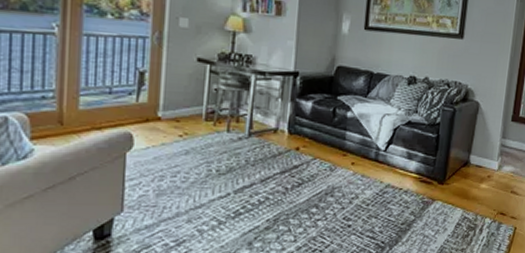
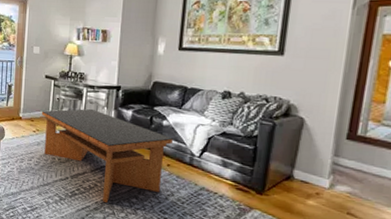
coffee table: none [191,101,358,218] -> present [41,108,173,203]

